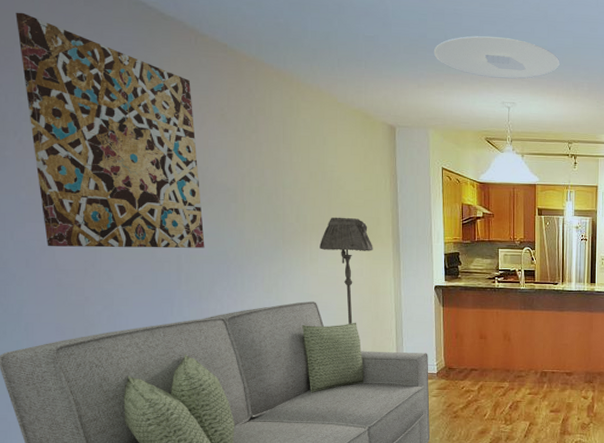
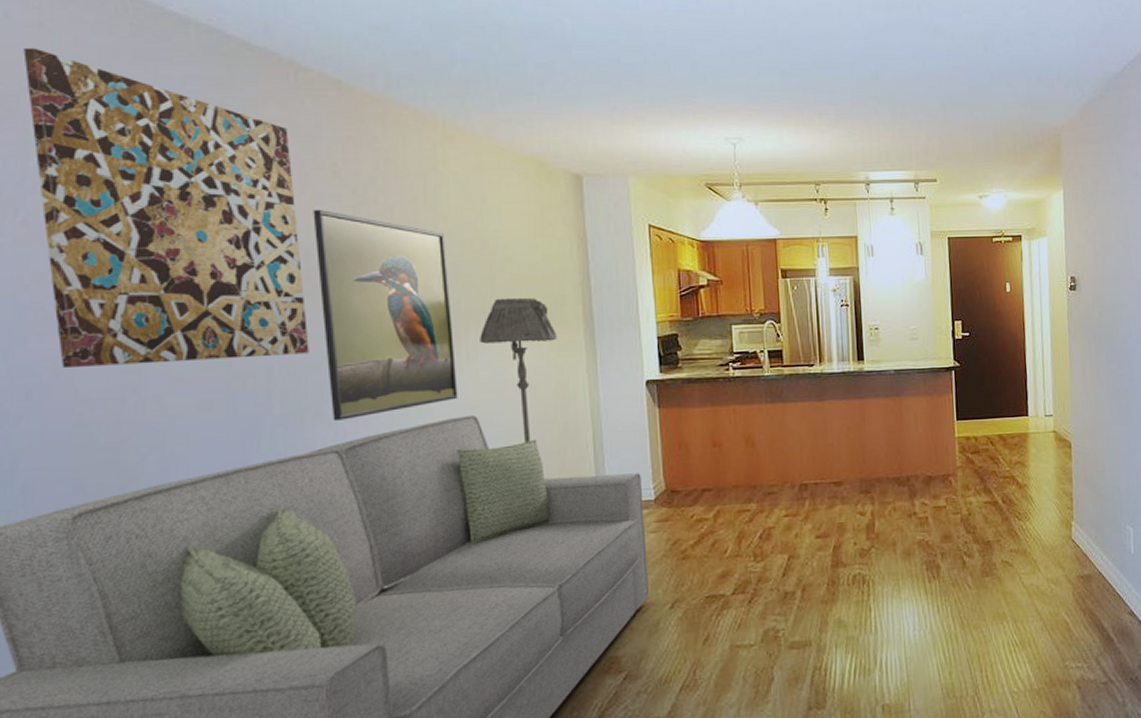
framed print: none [207,142,304,298] -> present [313,209,458,421]
ceiling light: present [433,36,560,79] -> none [630,57,797,109]

